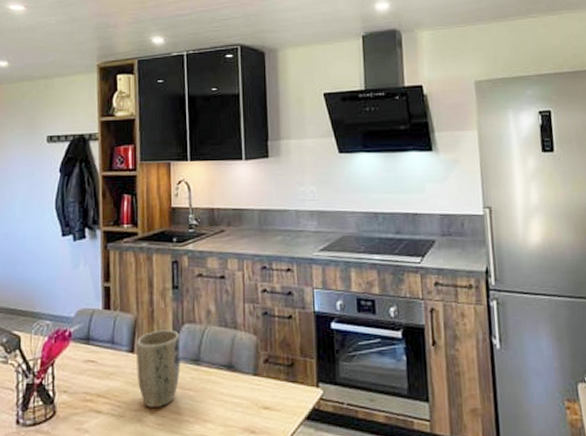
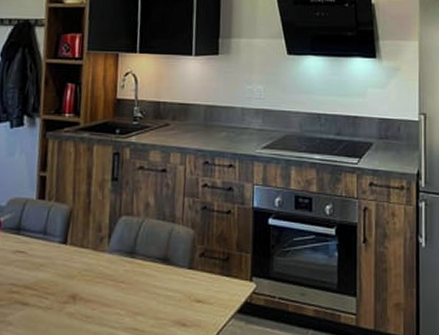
plant pot: present [137,329,181,409] -> none [68,221,117,301]

